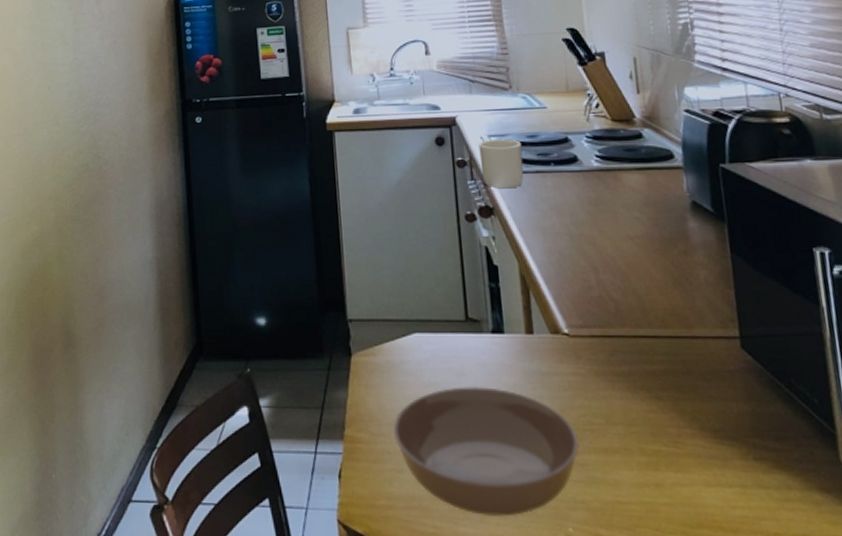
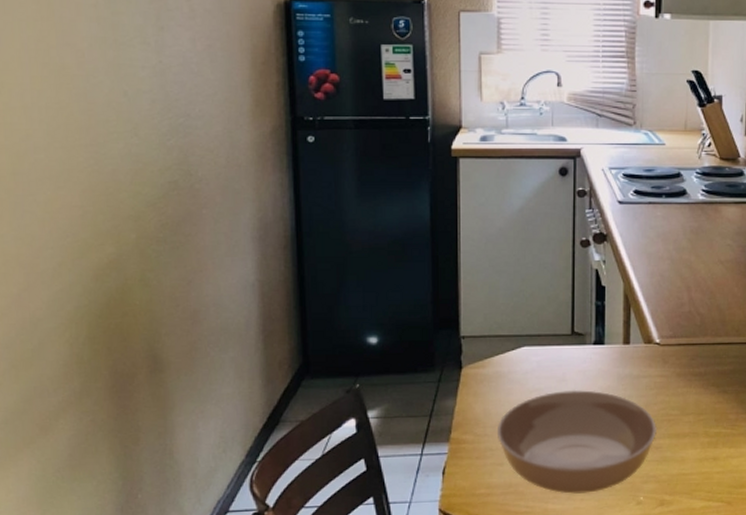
mug: present [478,139,524,189] -> none [599,172,638,218]

